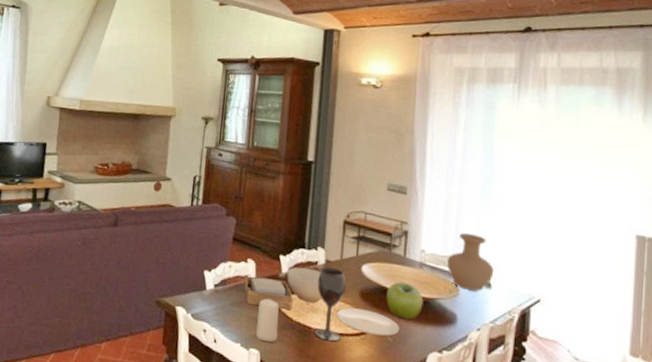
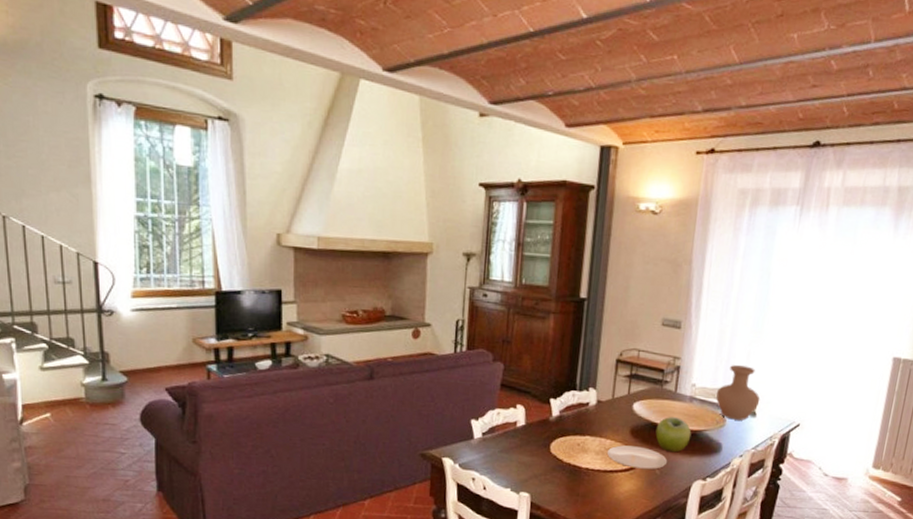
napkin holder: present [243,275,293,311] -> none [513,421,564,453]
candle: present [256,298,279,342] -> none [526,443,550,484]
bowl: present [287,267,323,303] -> none [557,409,593,443]
wine glass: present [314,266,346,342] -> none [584,407,617,479]

